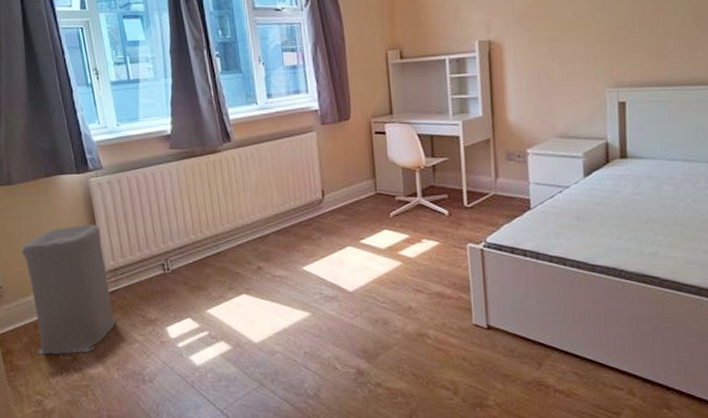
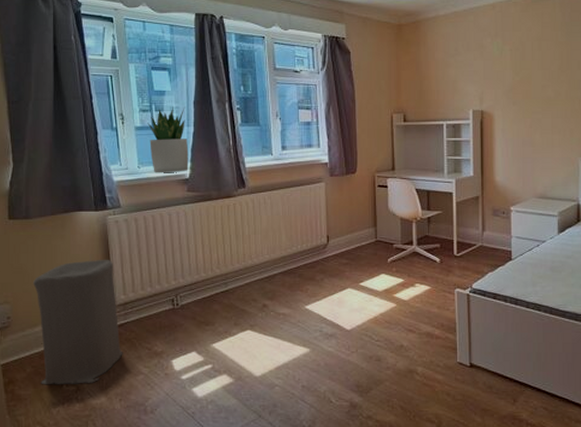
planter: none [123,57,170,131] -> present [147,106,189,173]

